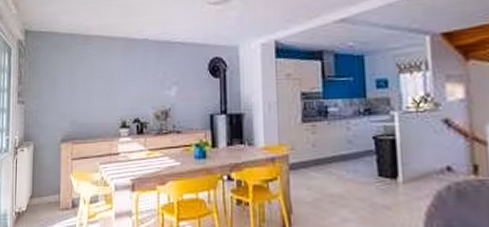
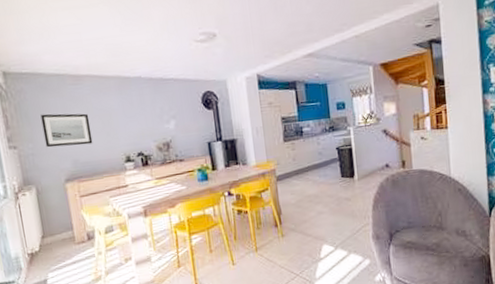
wall art: none [49,71,92,106] -> present [40,113,93,148]

